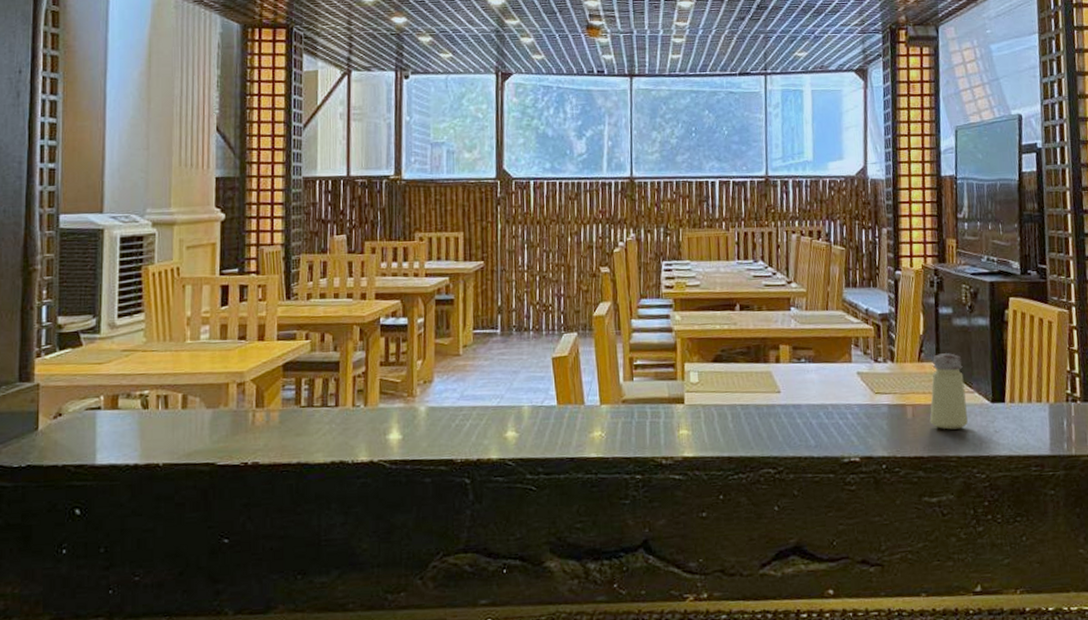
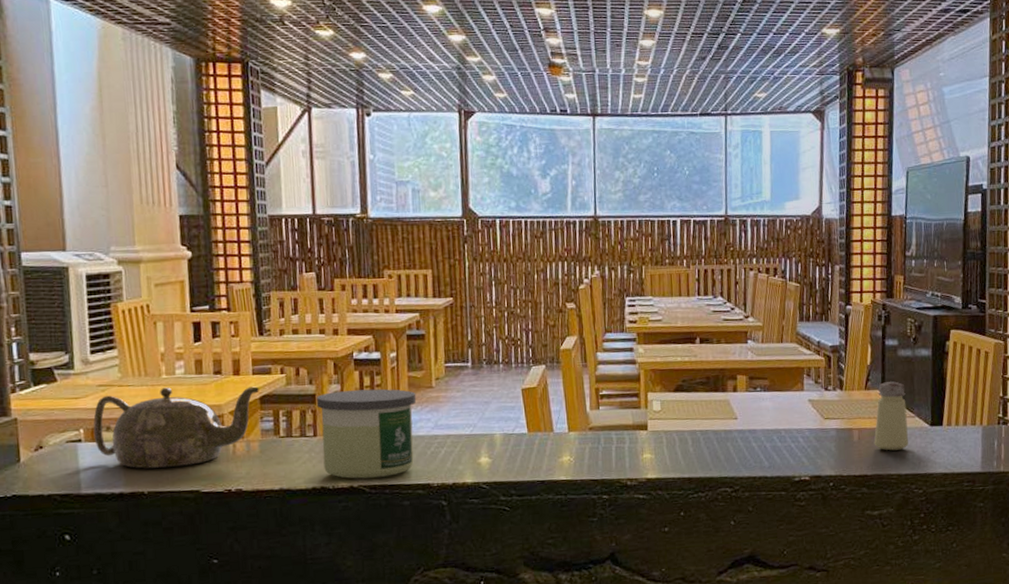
teapot: none [113,352,283,439] -> present [93,386,259,469]
candle: none [340,356,443,453] -> present [316,389,417,479]

